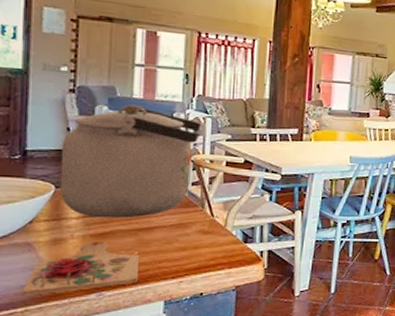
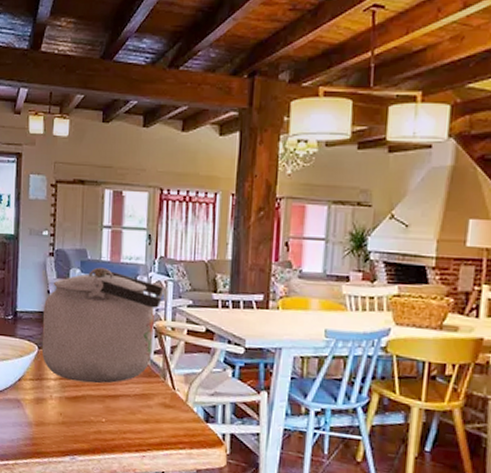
cutting board: present [22,242,139,296] -> none [13,404,106,452]

